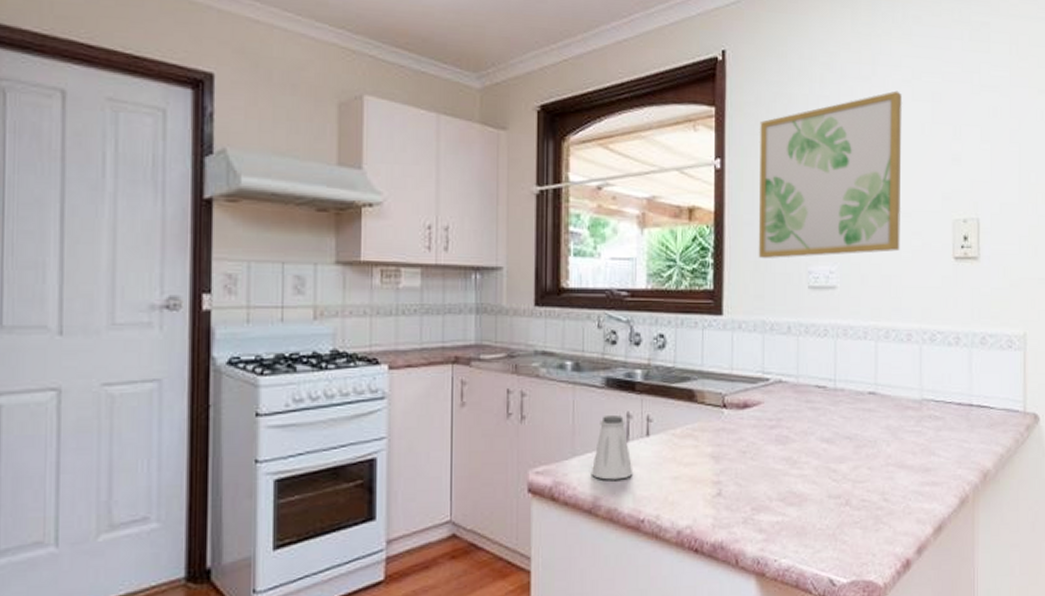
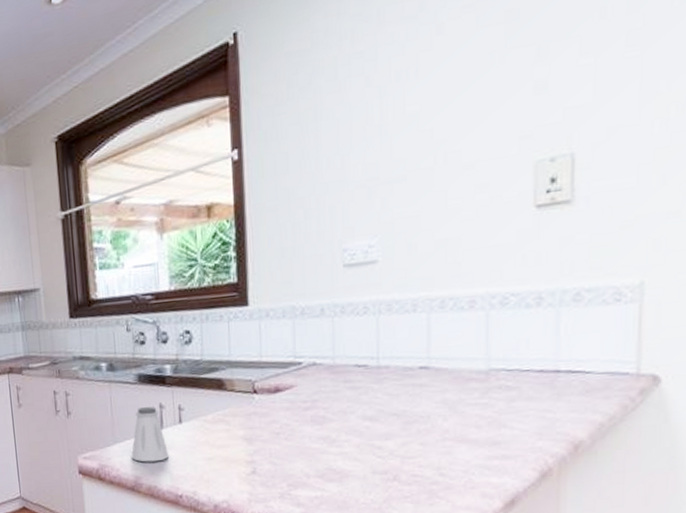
wall art: present [758,90,902,258] -> none [279,21,461,244]

